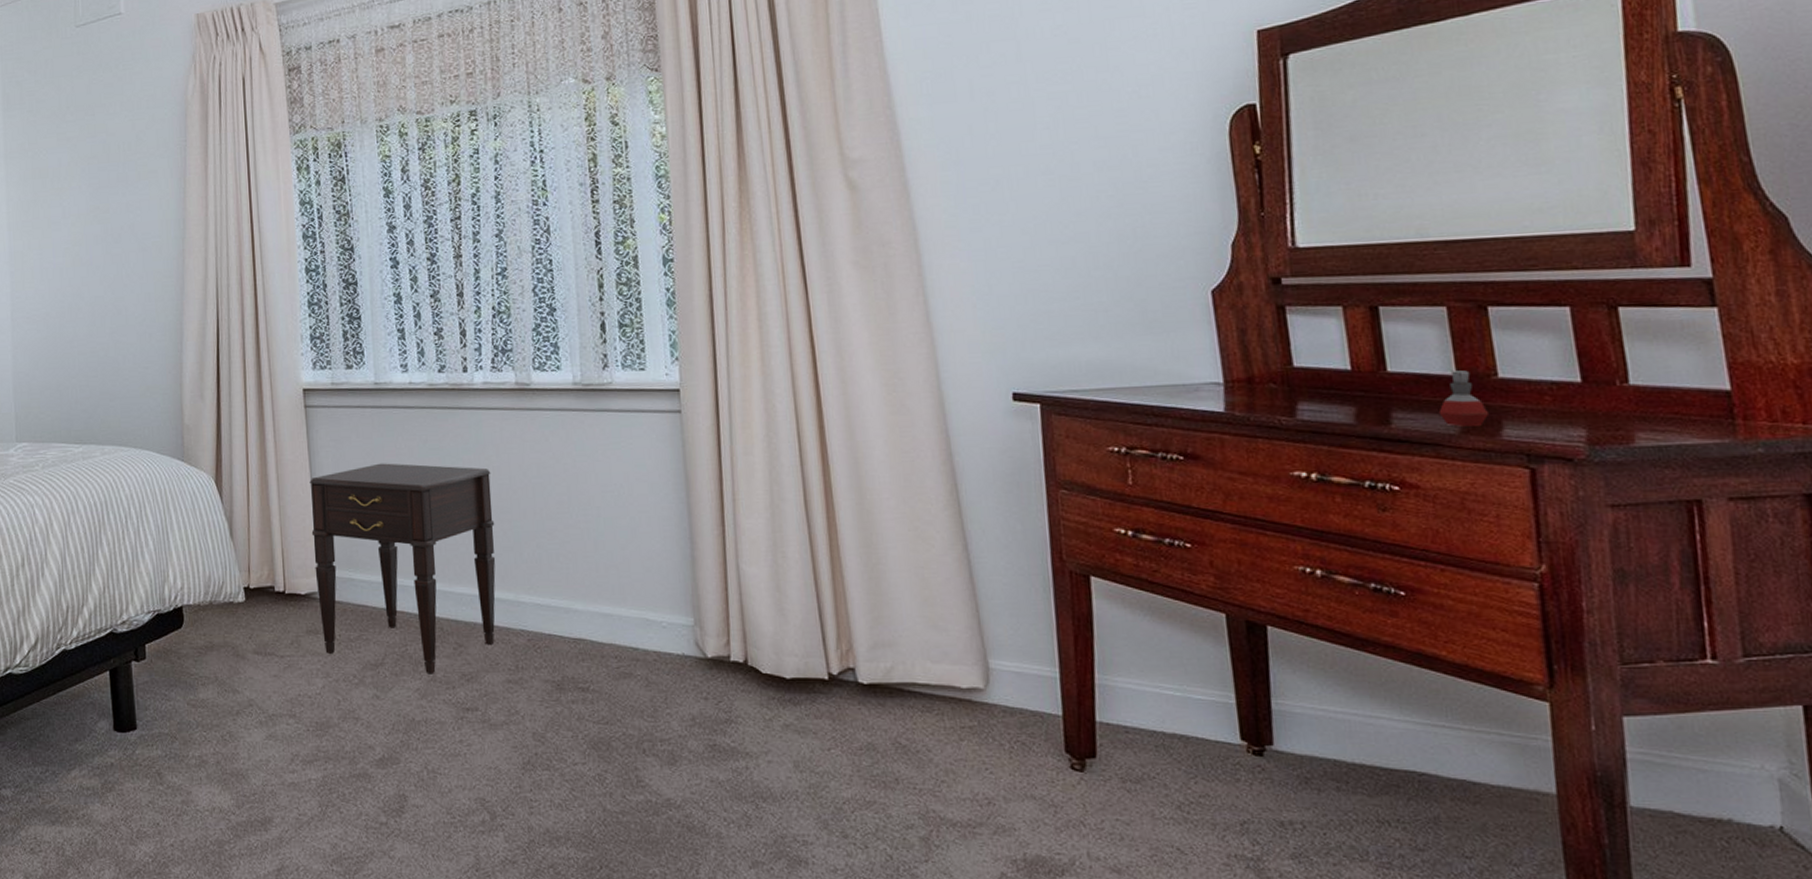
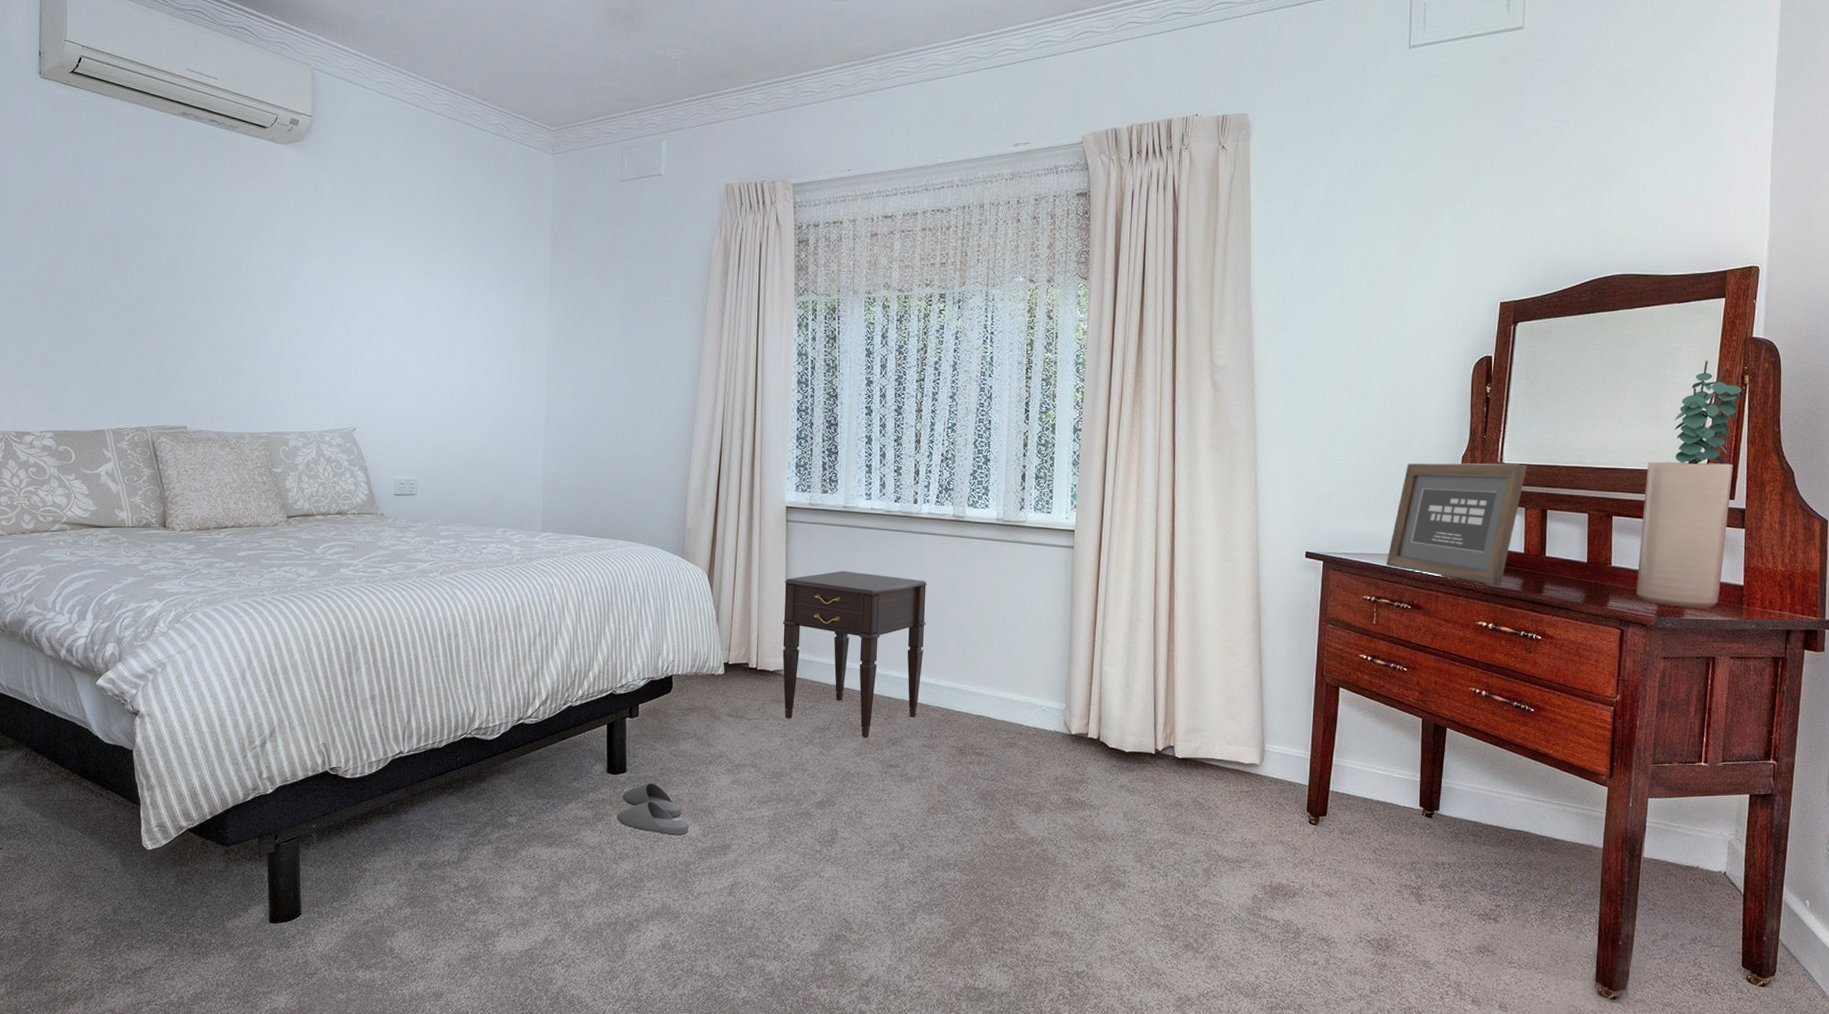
slippers: none [129,742,218,808] -> present [616,783,689,836]
picture frame: none [1135,246,1337,420] -> present [1385,462,1527,586]
perfume bottle: present [1438,370,1490,427] -> none [1572,559,1603,598]
vase: none [1532,73,1692,430] -> present [1636,361,1742,608]

